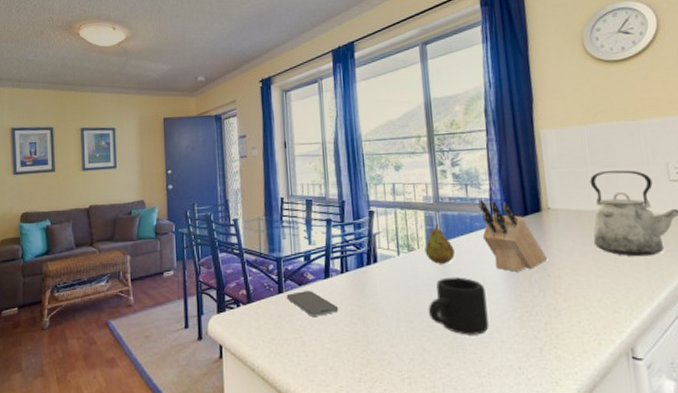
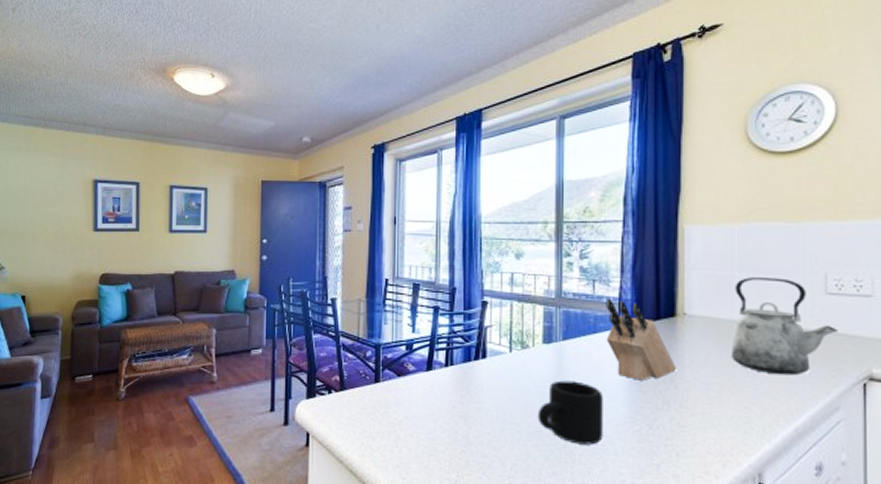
smartphone: present [286,291,339,316] -> none [383,382,439,411]
fruit: present [425,224,455,264] -> none [540,322,573,365]

